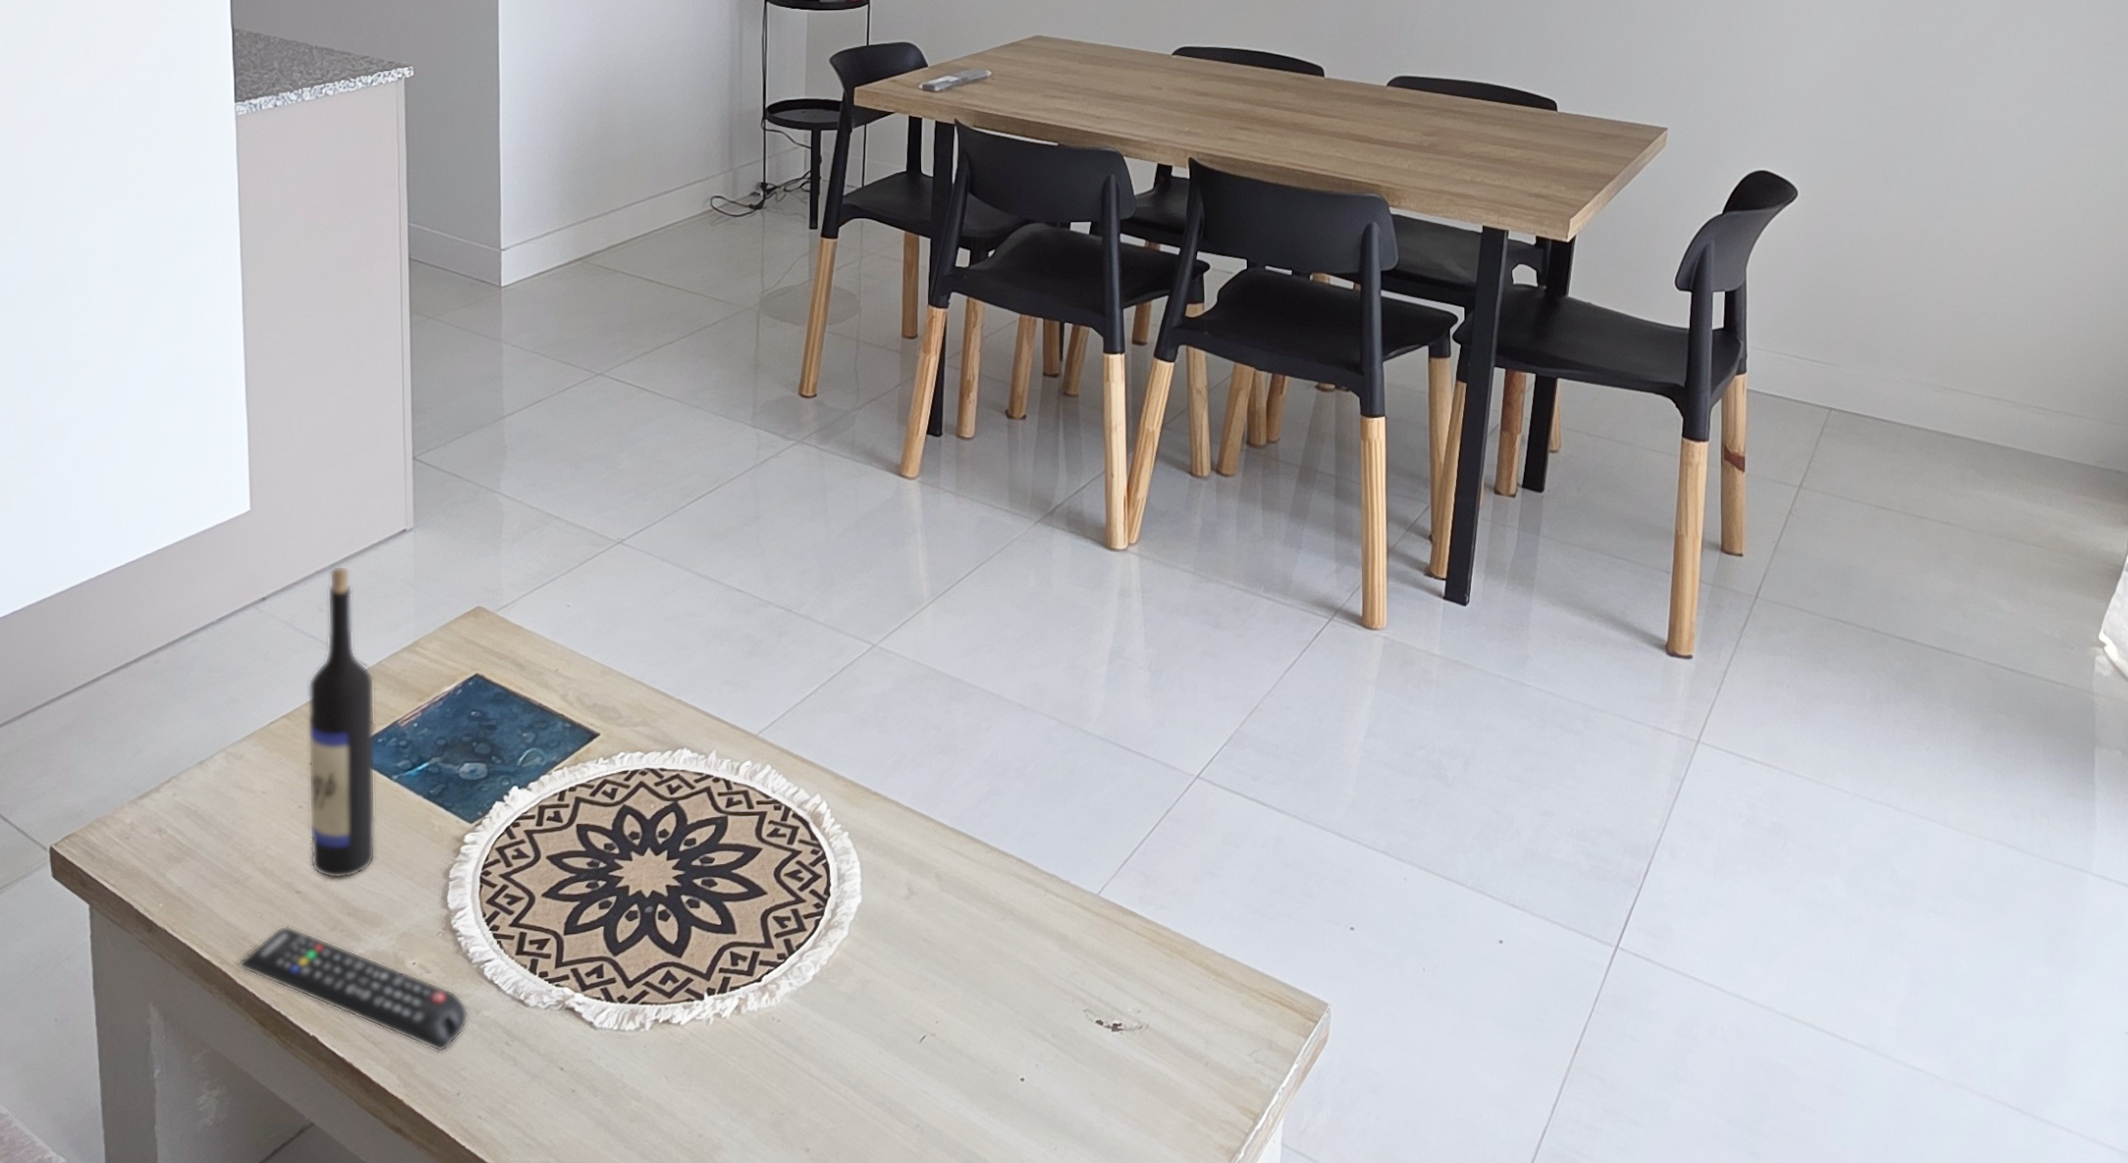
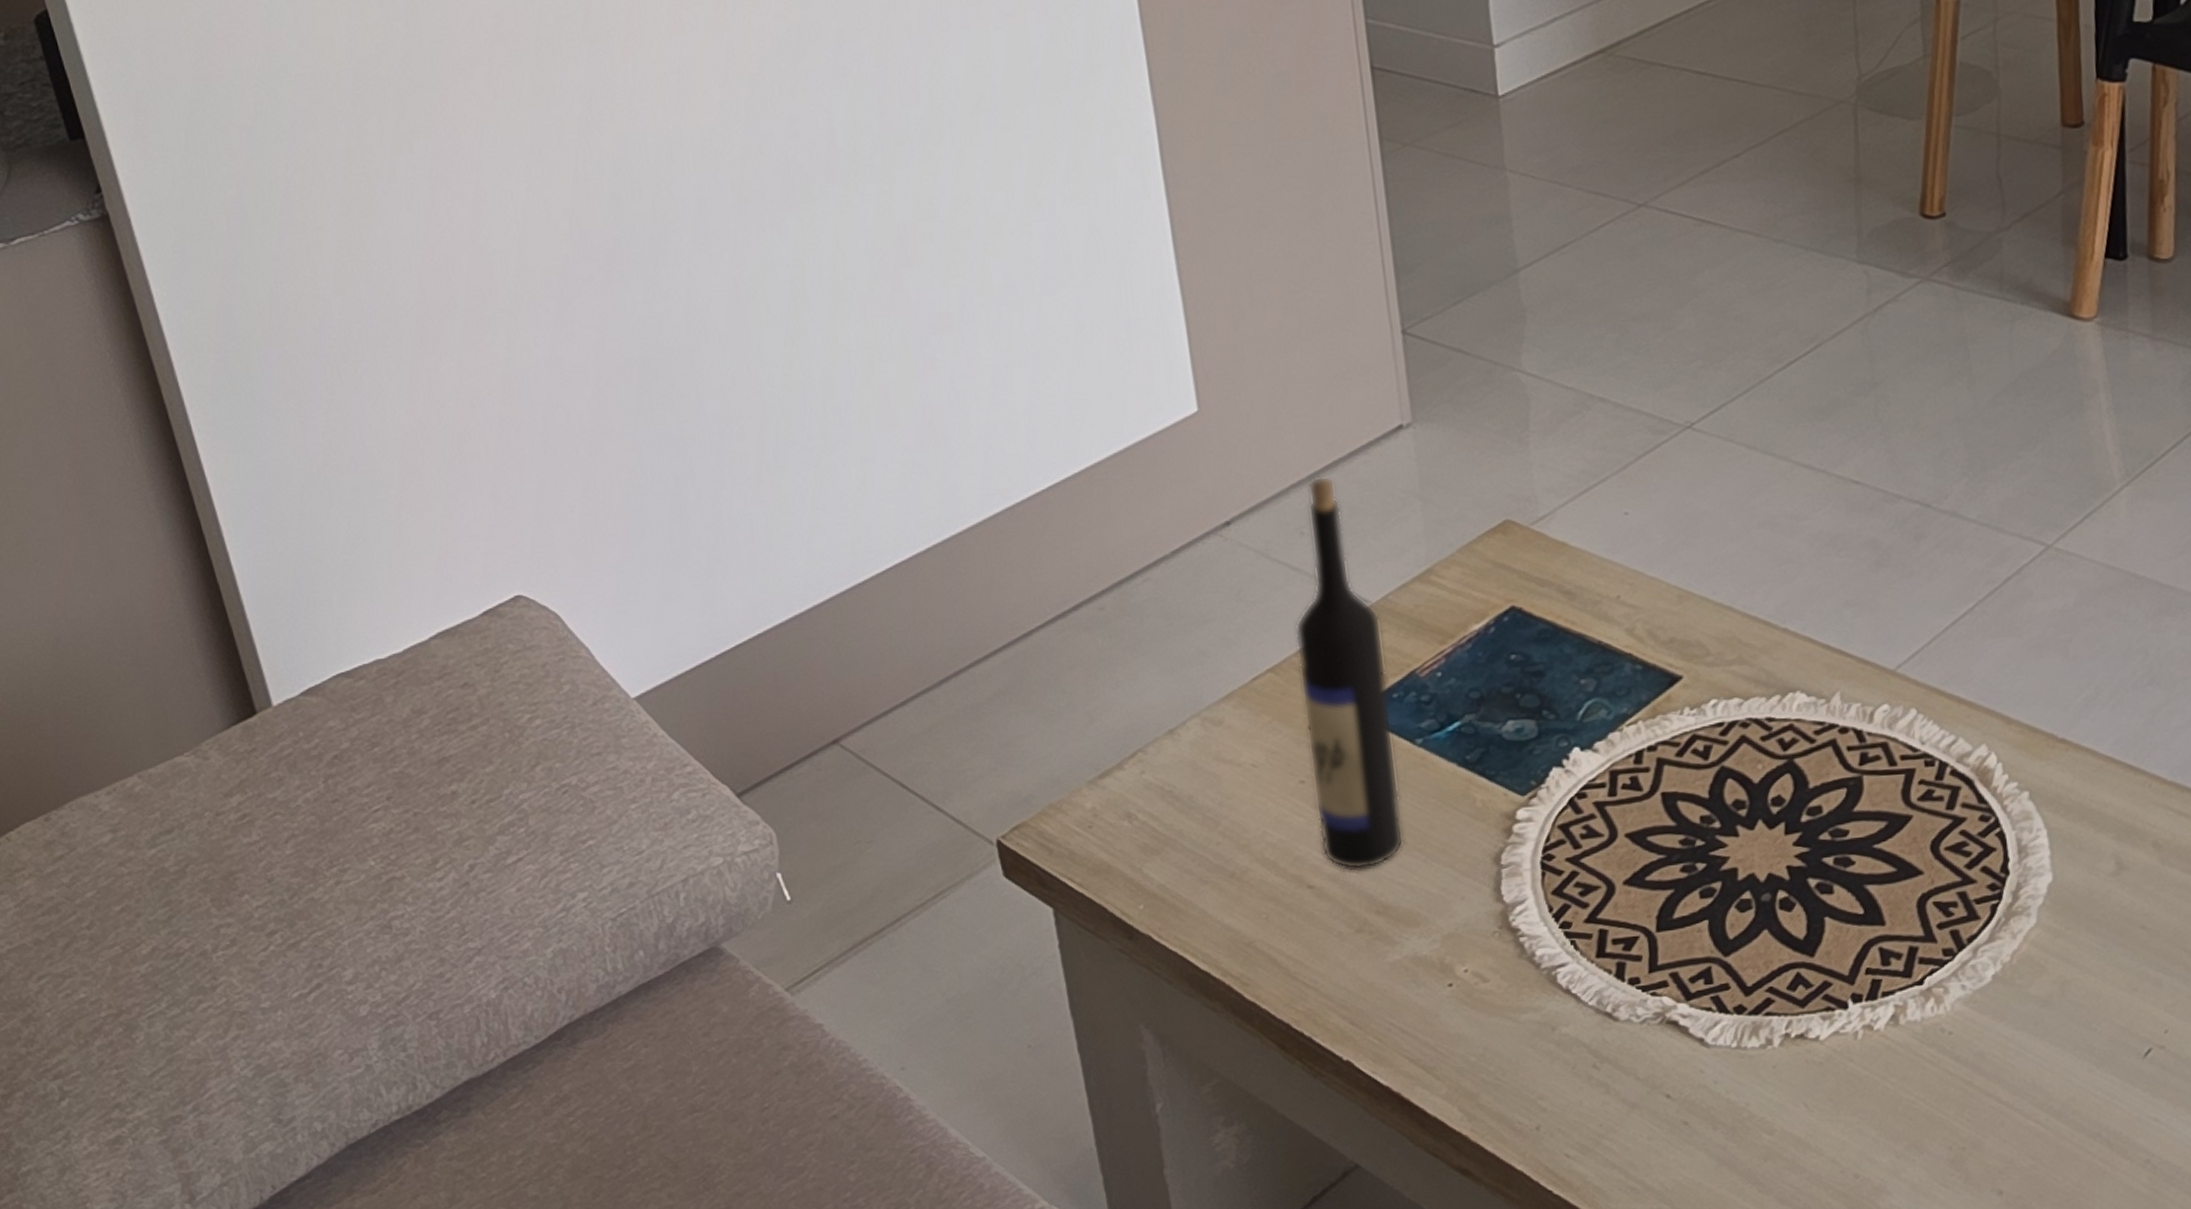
remote control: present [237,926,468,1052] -> none [1243,928,1542,1078]

